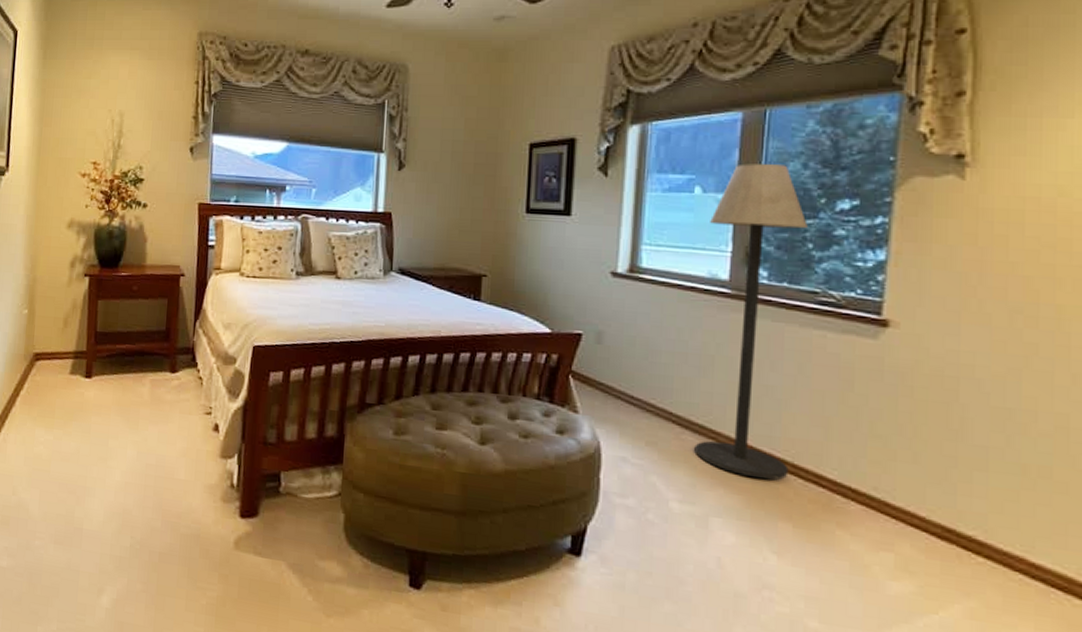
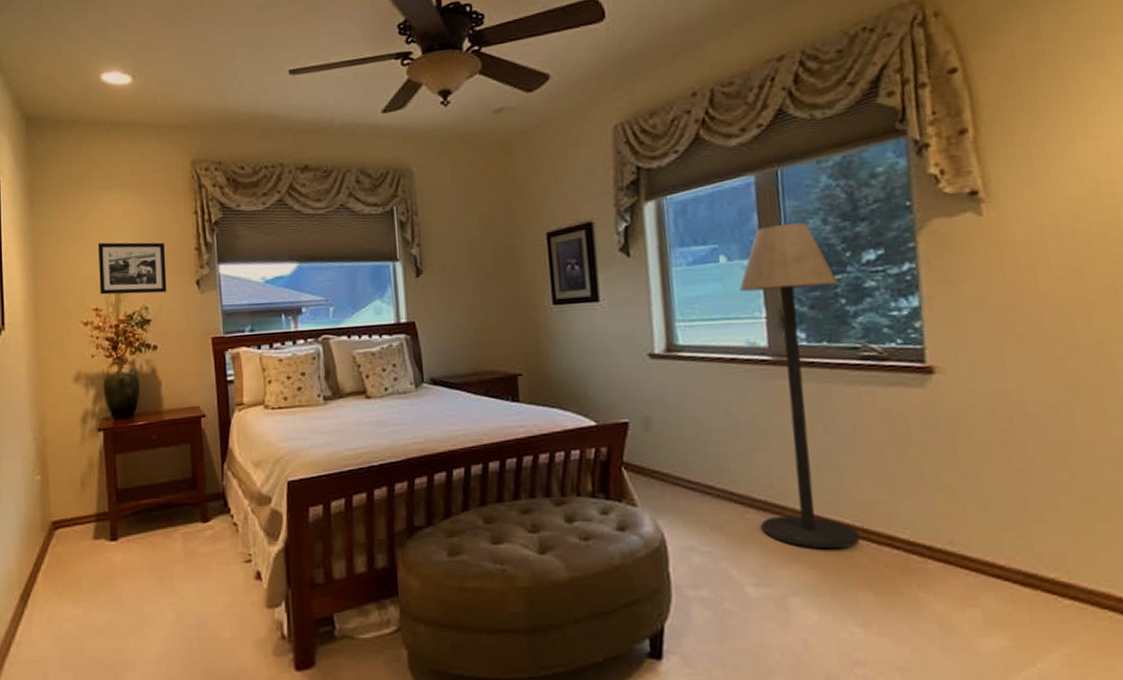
picture frame: none [99,101,165,155] -> present [97,242,167,295]

